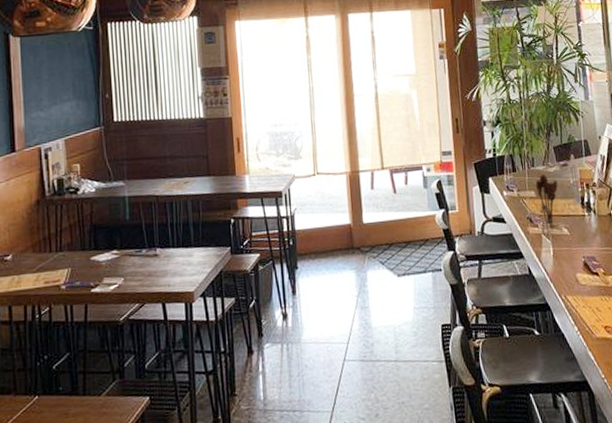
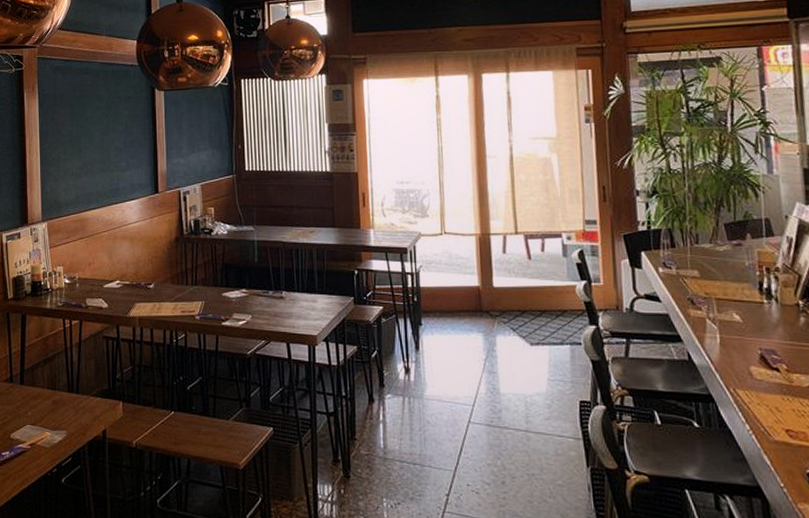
utensil holder: present [536,175,558,225] -> none [700,253,729,309]

